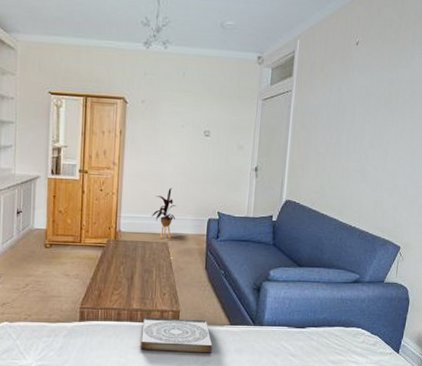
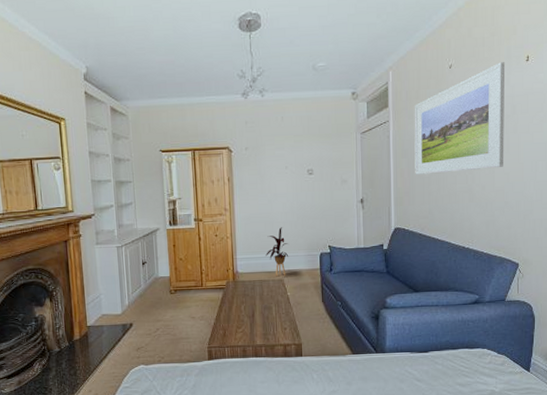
book: present [141,318,213,353] -> none [267,351,338,384]
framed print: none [311,45,410,151] -> present [414,62,506,175]

